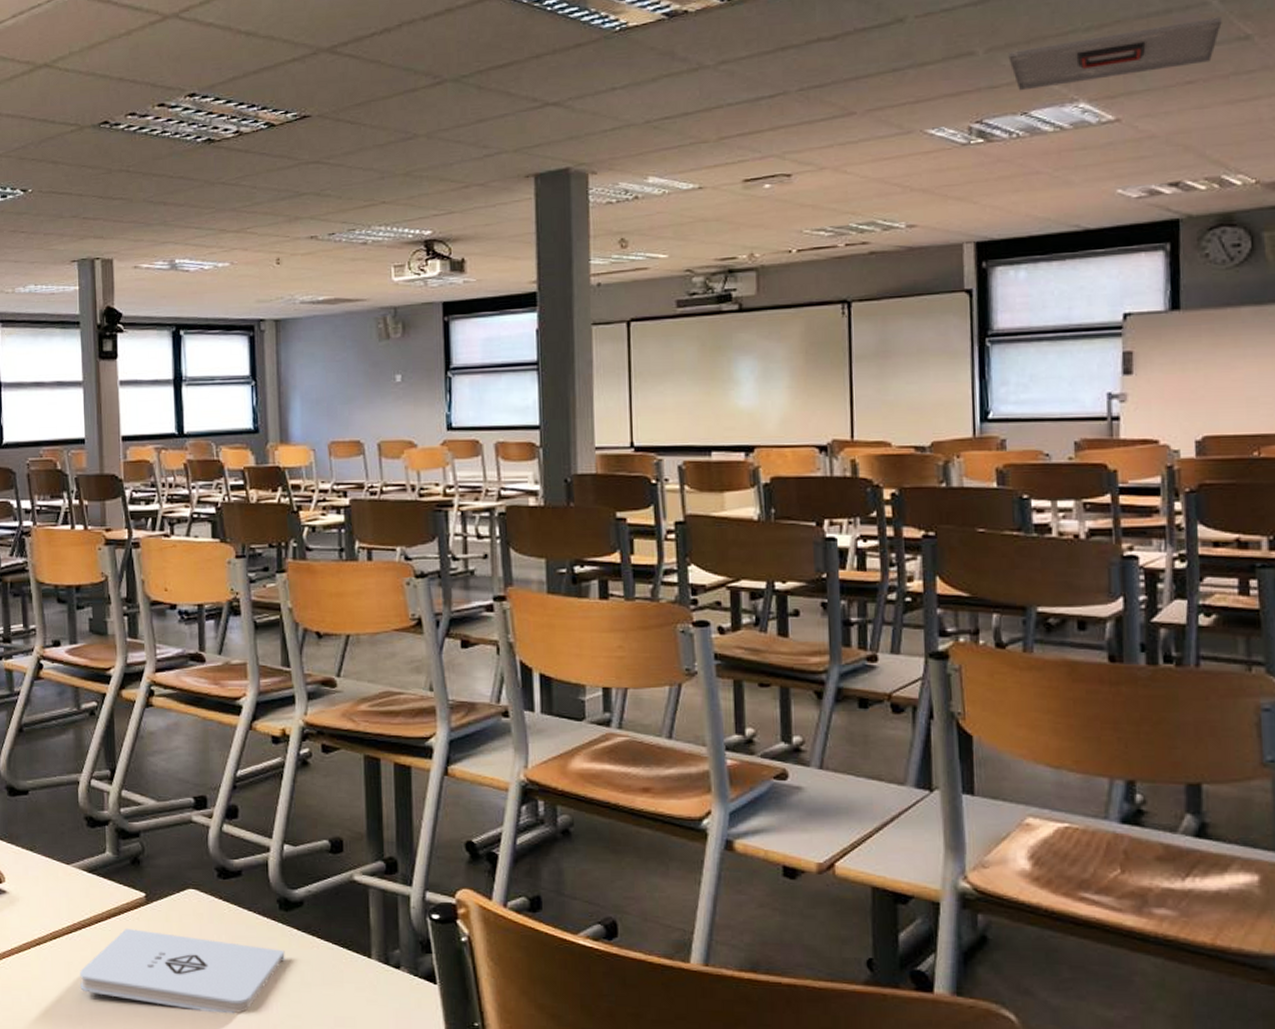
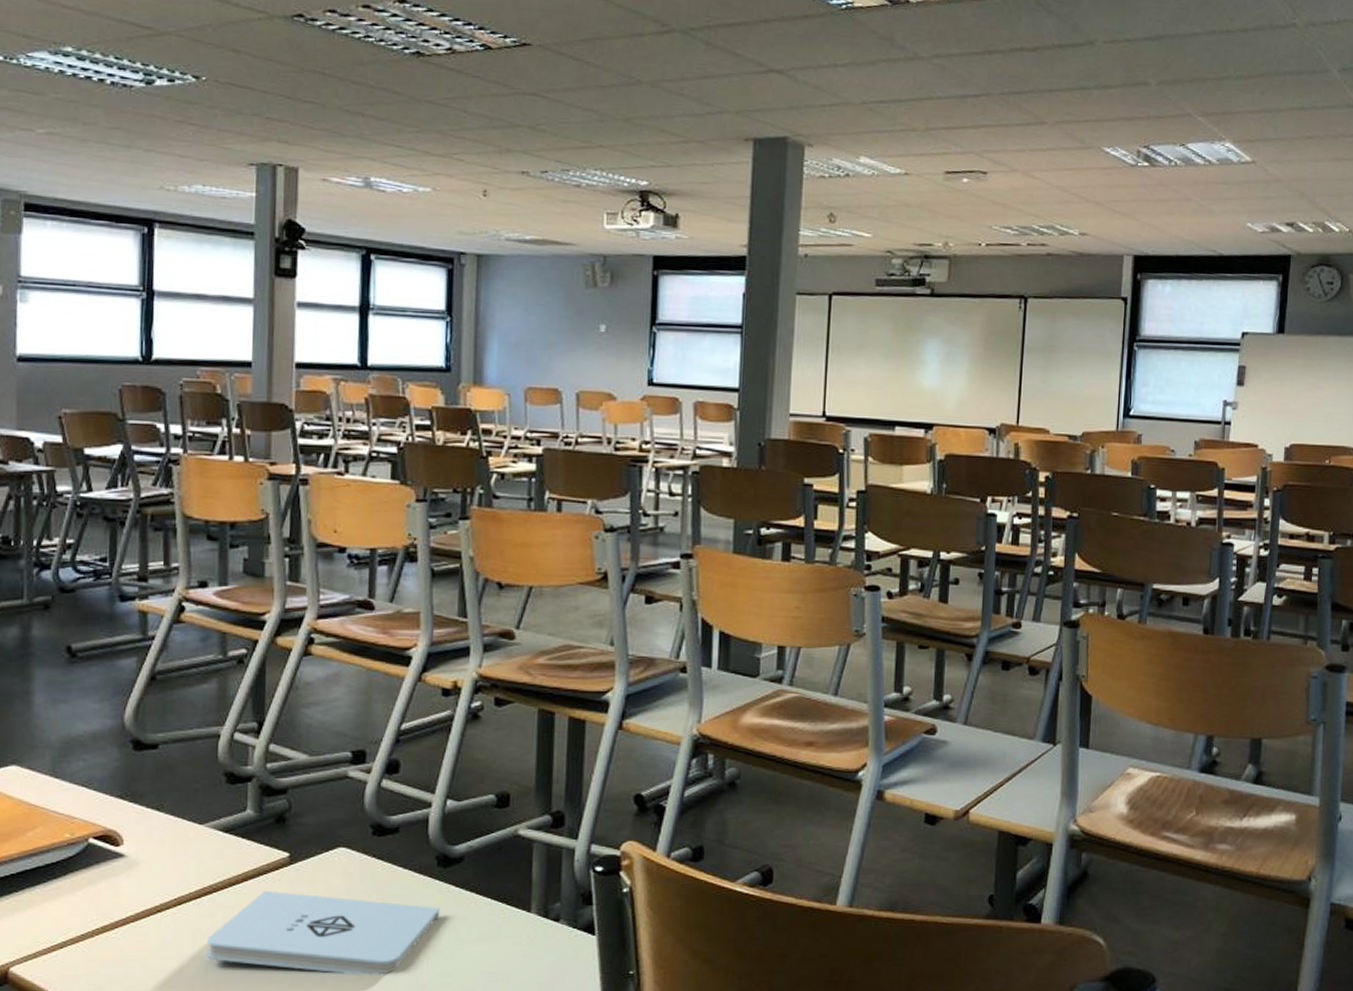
ceiling vent: present [1008,16,1222,91] -> none [1175,83,1338,125]

